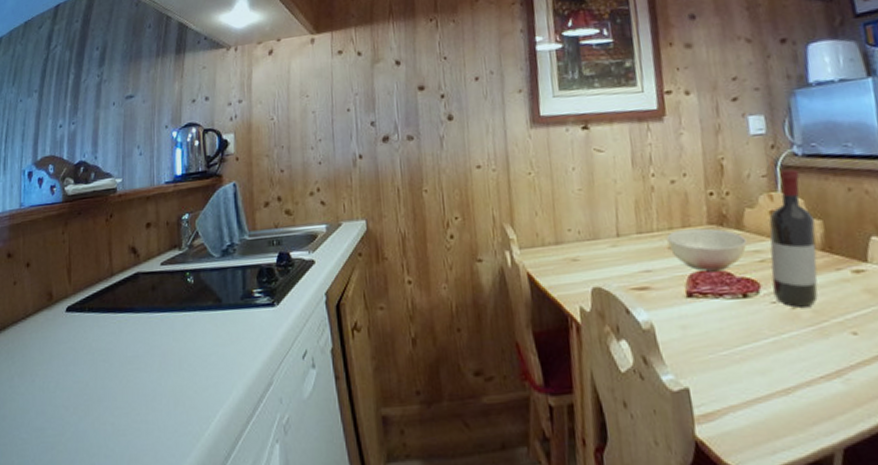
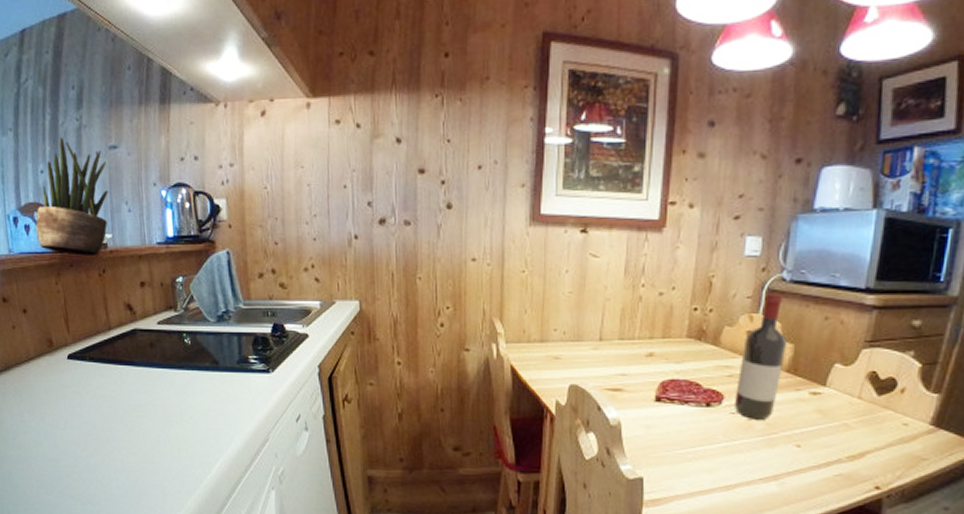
potted plant: none [49,92,123,203] -> present [35,136,108,256]
bowl: present [667,228,747,271] -> none [646,340,720,380]

